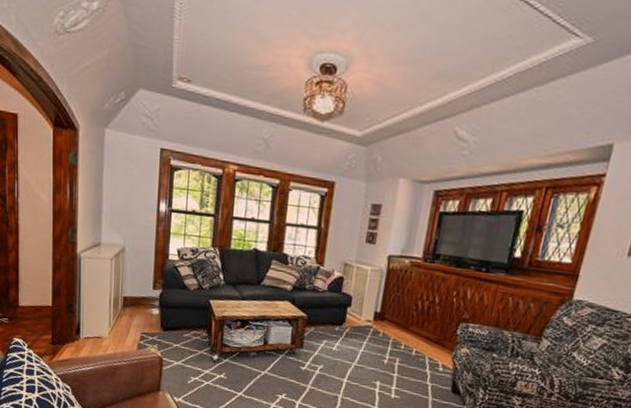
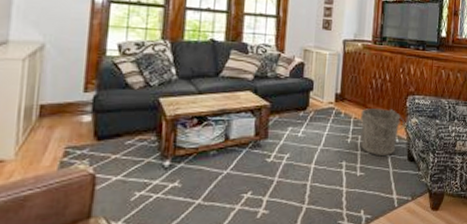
bucket: none [398,331,453,383] -> present [360,108,405,155]

